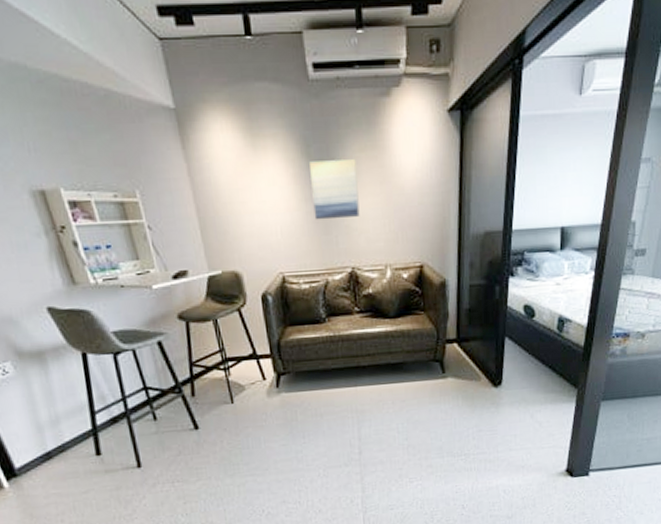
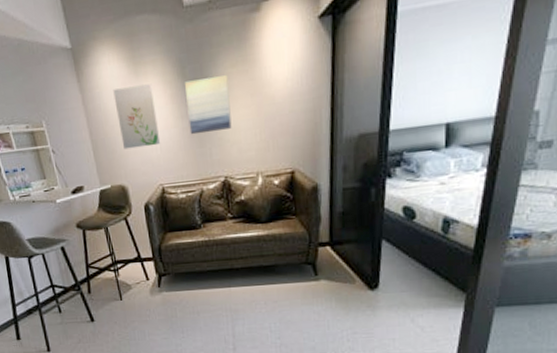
wall art: none [226,160,282,231] -> present [113,84,161,150]

